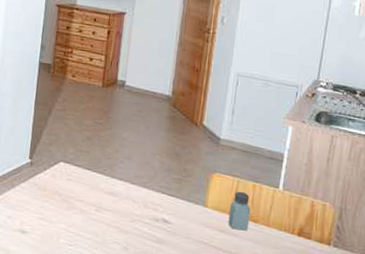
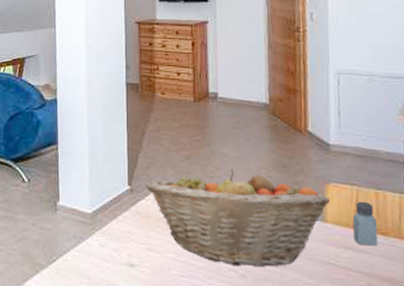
fruit basket: none [45,152,213,242] -> present [145,169,330,267]

